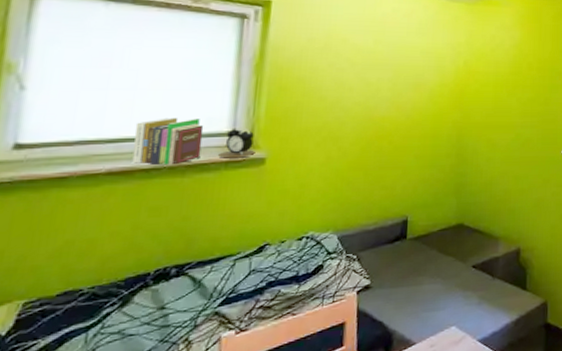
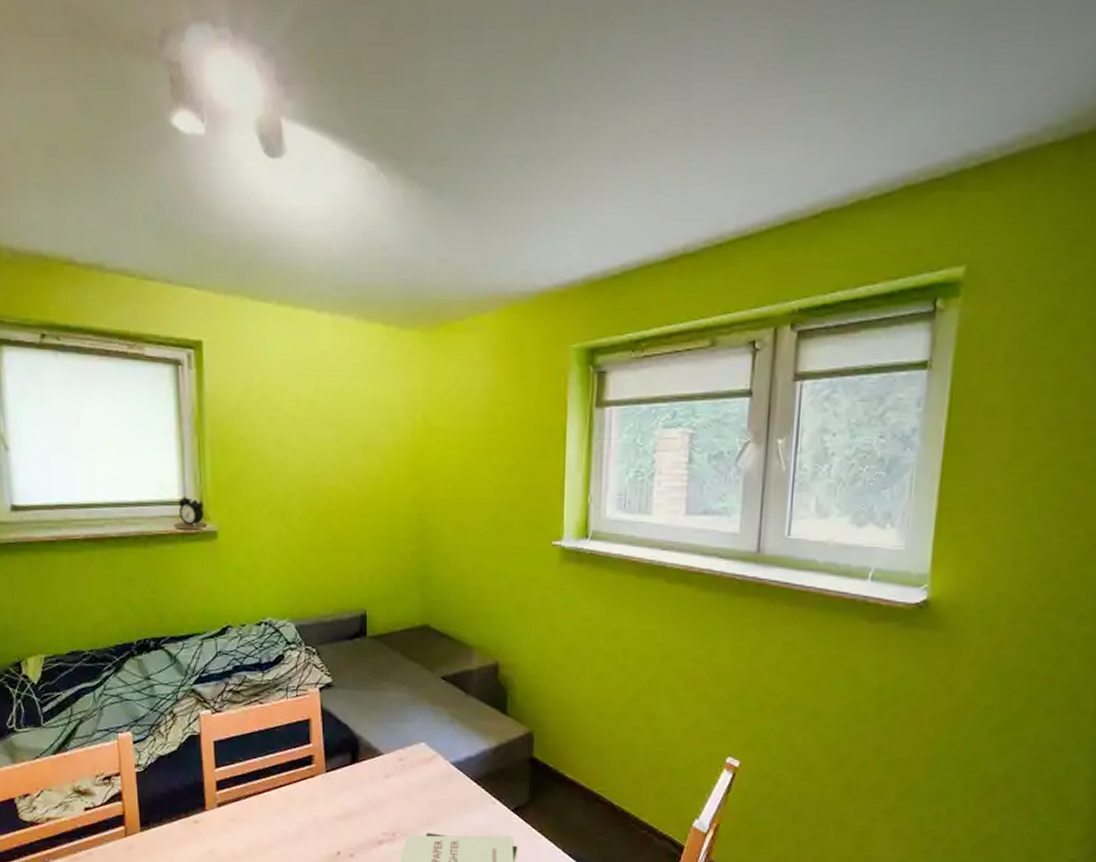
books: present [132,117,204,165] -> none [99,482,159,534]

